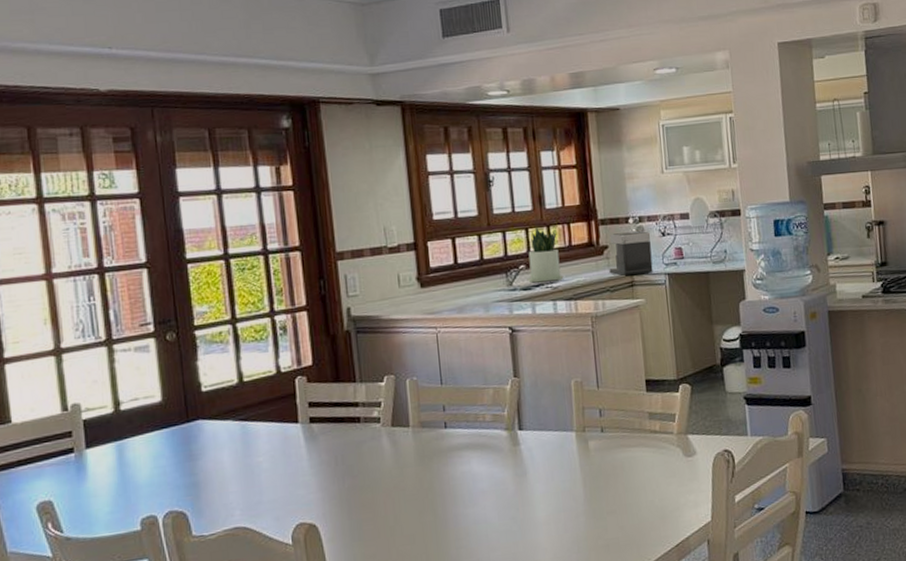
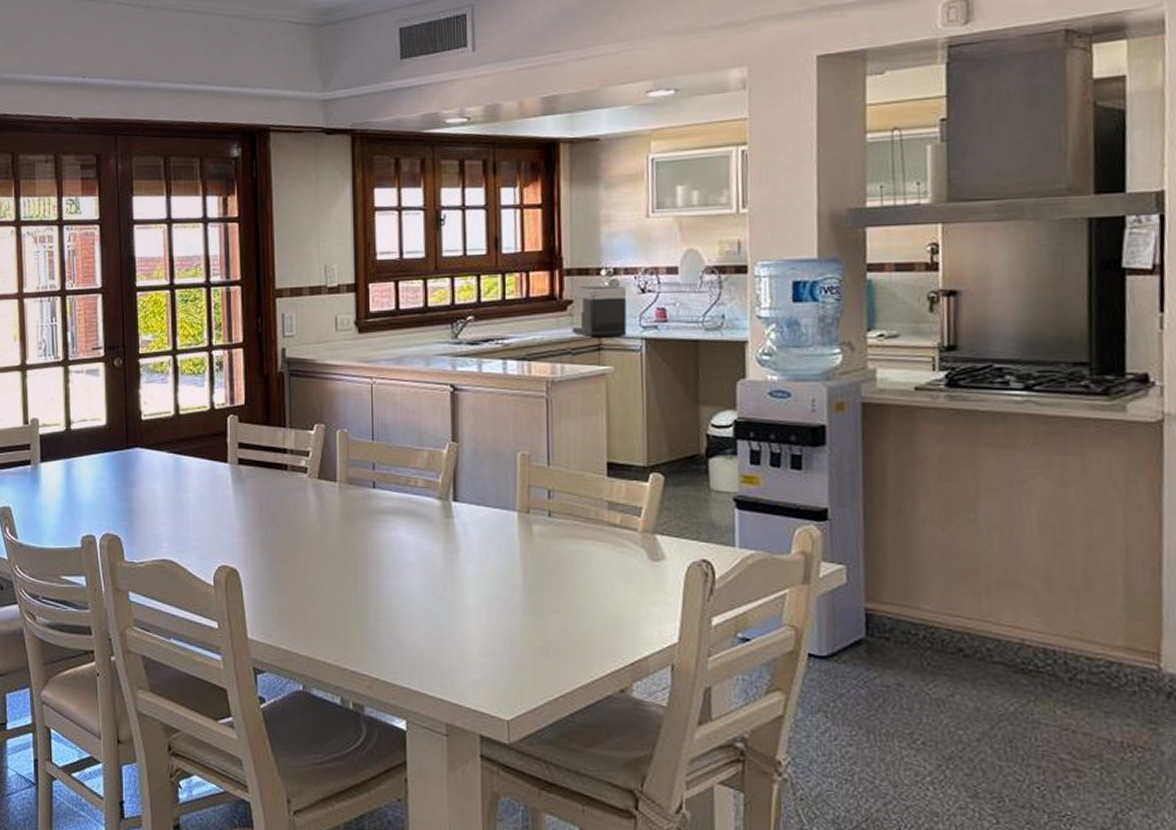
planter: present [528,228,564,283] -> none [476,275,518,337]

